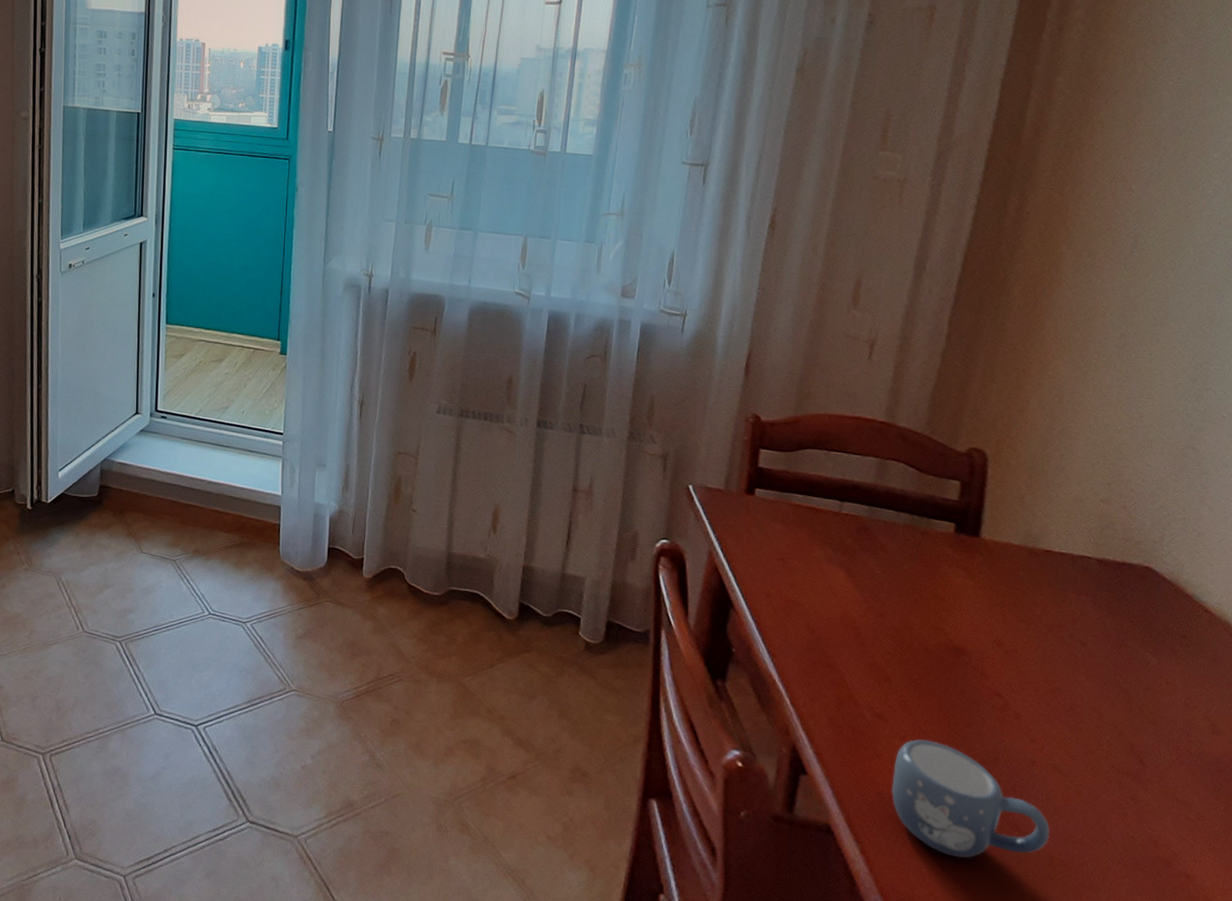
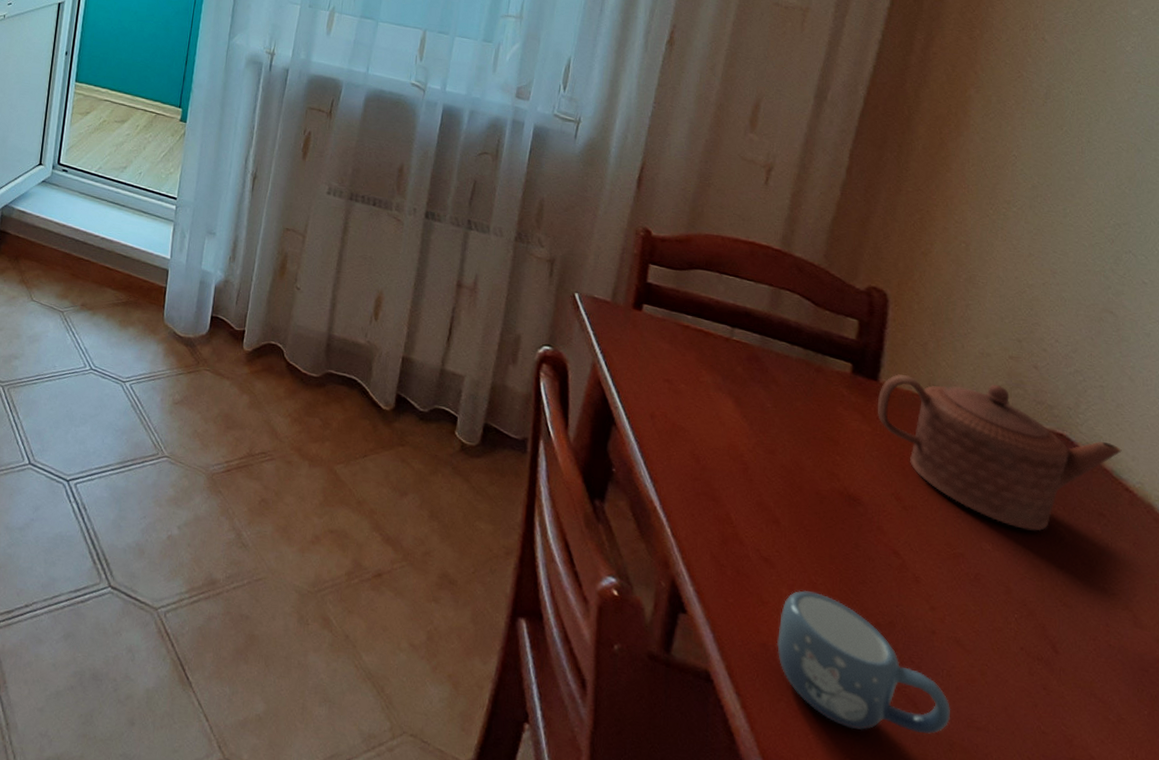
teapot: none [979,527,1202,659] -> present [877,374,1122,531]

